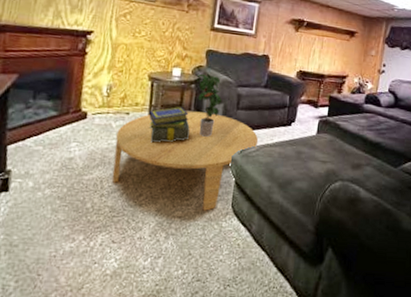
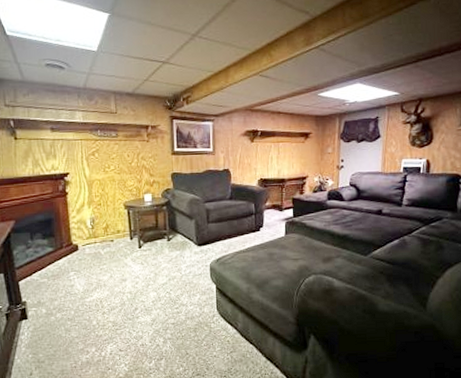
coffee table: present [112,110,259,211] -> none [106,230,232,316]
stack of books: present [148,107,190,143] -> none [130,228,170,263]
potted plant: present [196,73,222,137] -> none [166,194,192,252]

